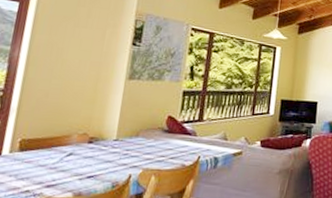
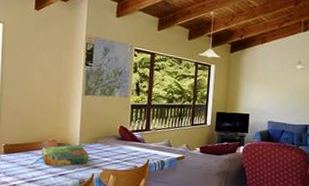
board game: none [66,139,128,166] -> present [41,145,89,166]

